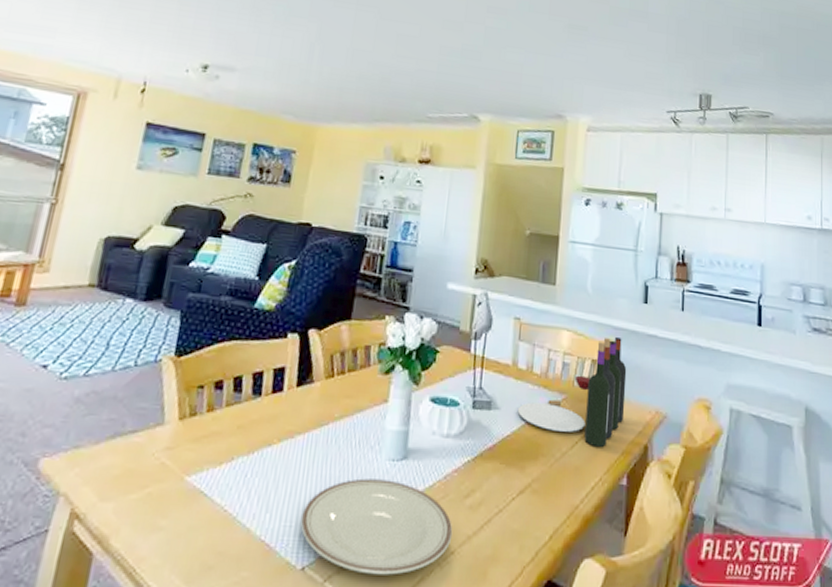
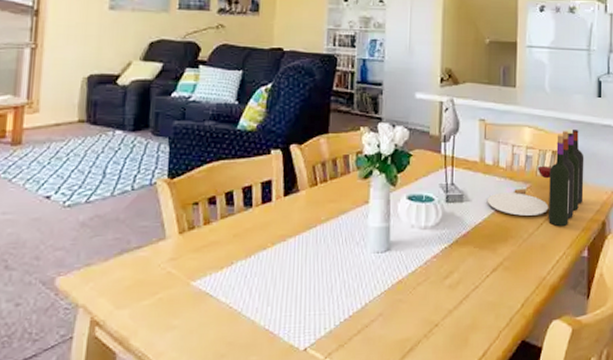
plate: present [301,478,453,575] -> none [300,269,436,349]

